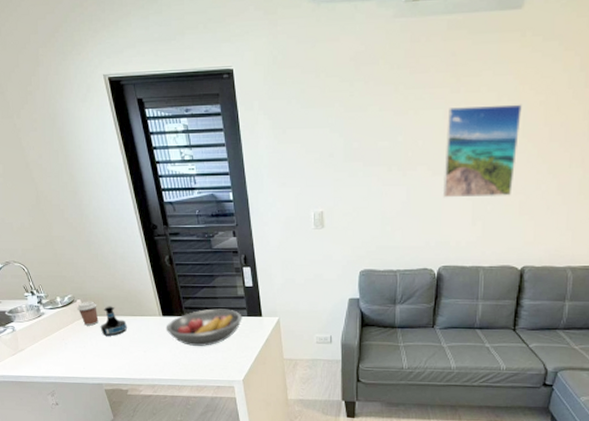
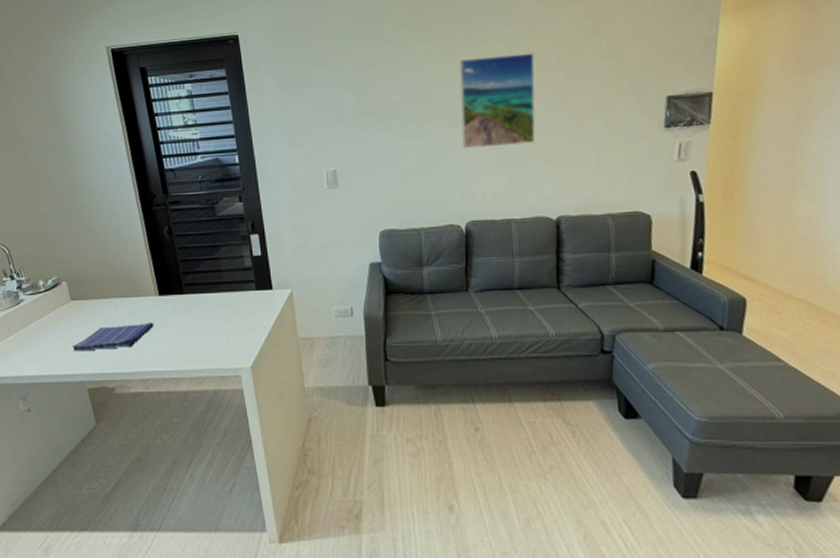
coffee cup: present [76,301,99,326] -> none [61,282,86,312]
dish towel: none [90,338,159,359] -> present [72,322,154,351]
tequila bottle: present [100,306,127,336] -> none [86,287,118,323]
fruit bowl: present [166,308,242,346] -> none [162,283,250,329]

